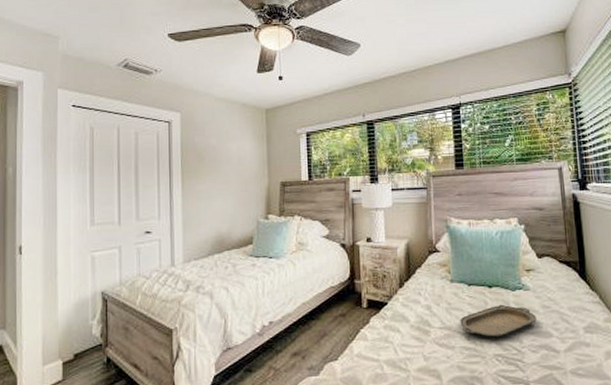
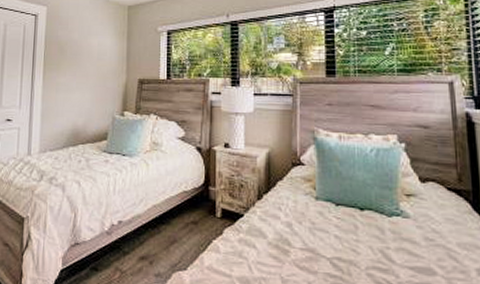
serving tray: present [460,304,537,338] -> none [324,230,417,268]

